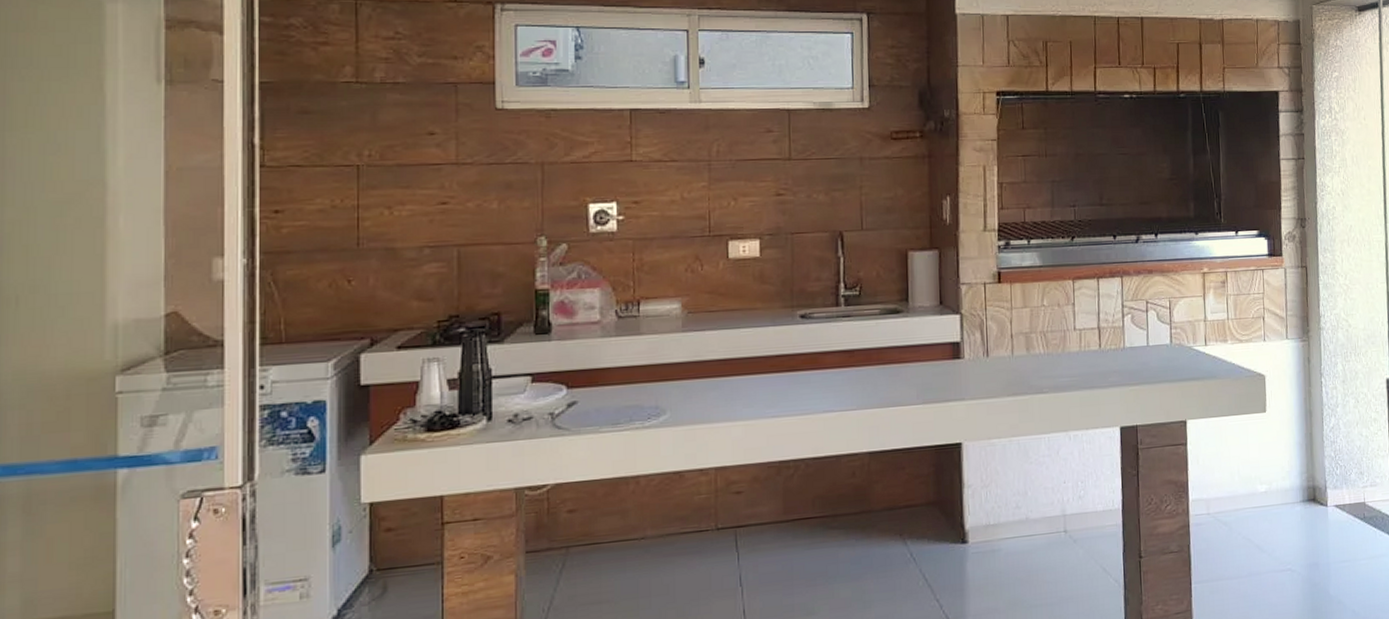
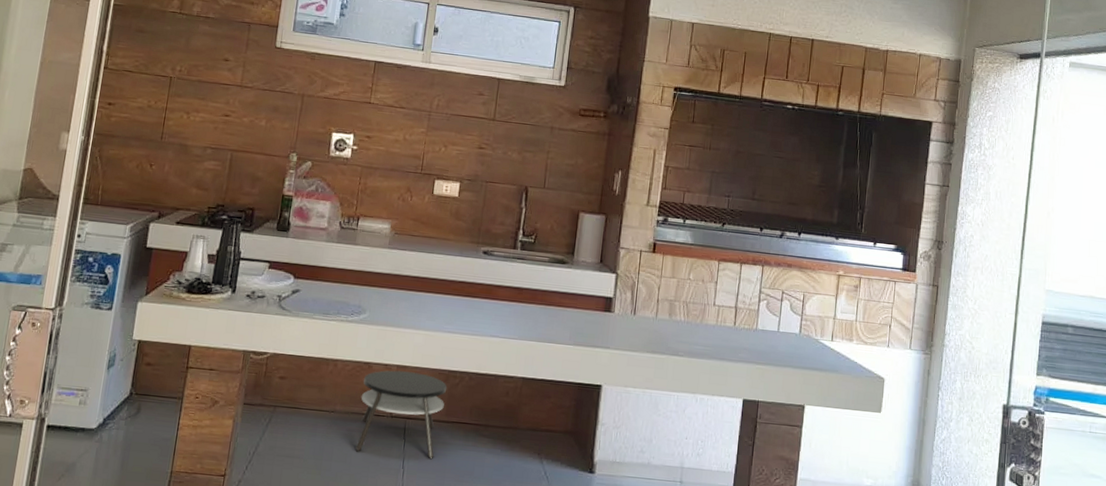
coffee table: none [675,471,780,578] -> present [355,370,447,459]

